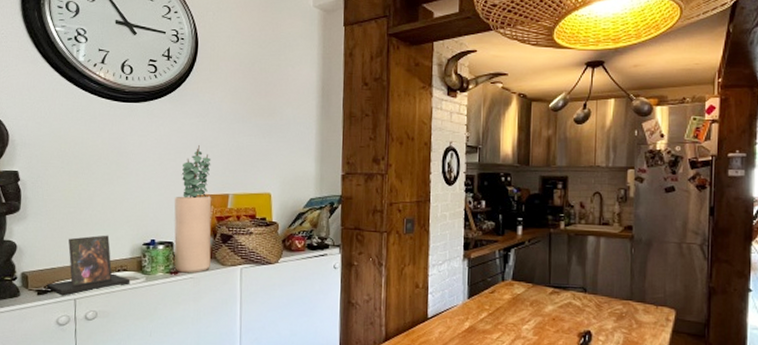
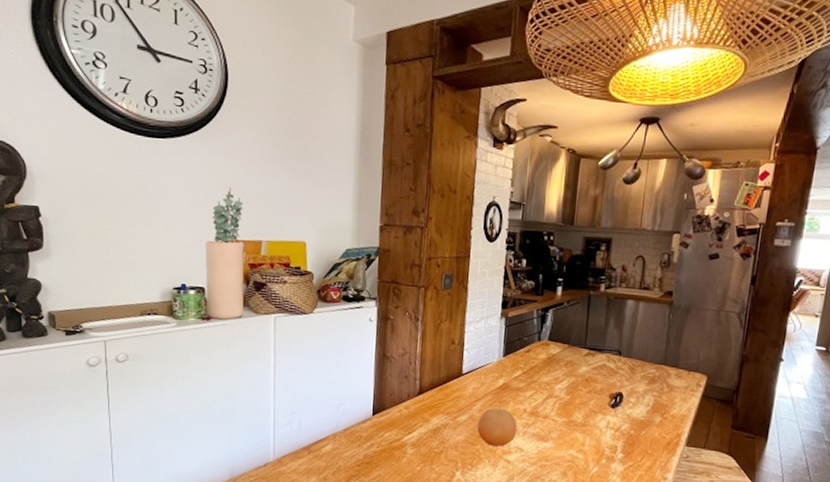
photo frame: present [47,235,131,296] -> none [76,277,162,337]

